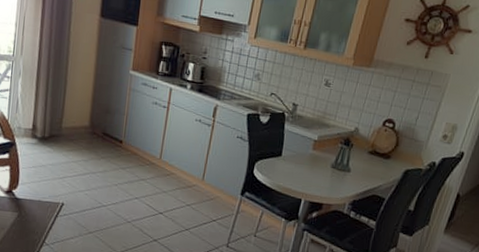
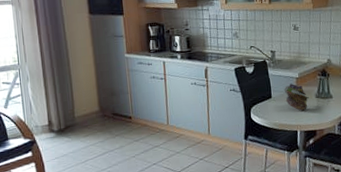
coral: none [296,144,324,179] -> present [284,83,309,111]

